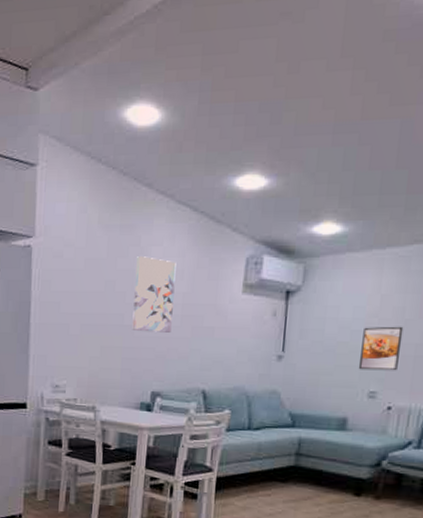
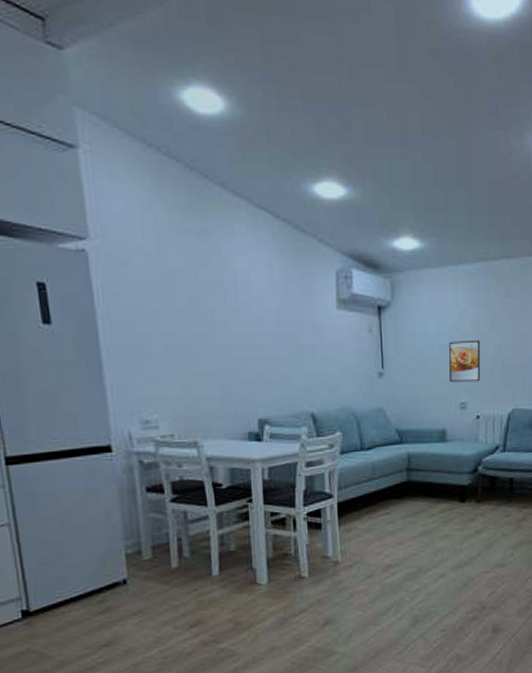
wall art: present [132,256,177,333] -> none [220,267,270,353]

